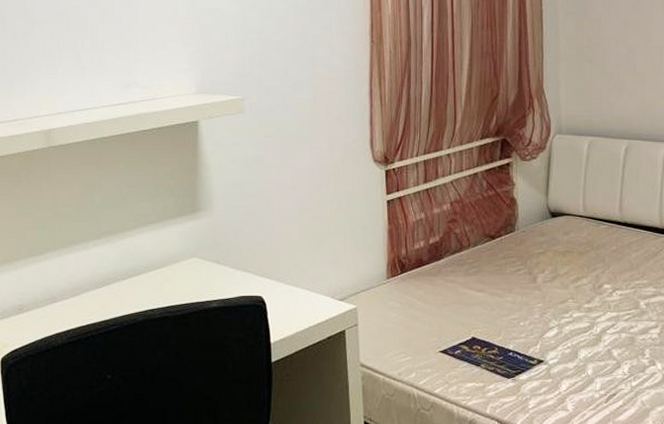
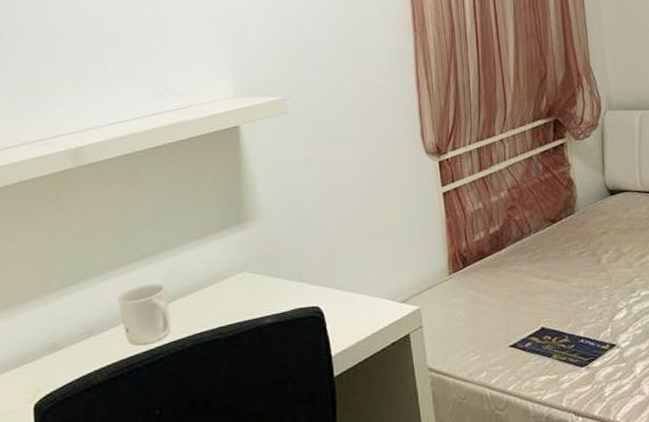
mug: none [79,261,125,315] -> present [118,283,171,345]

